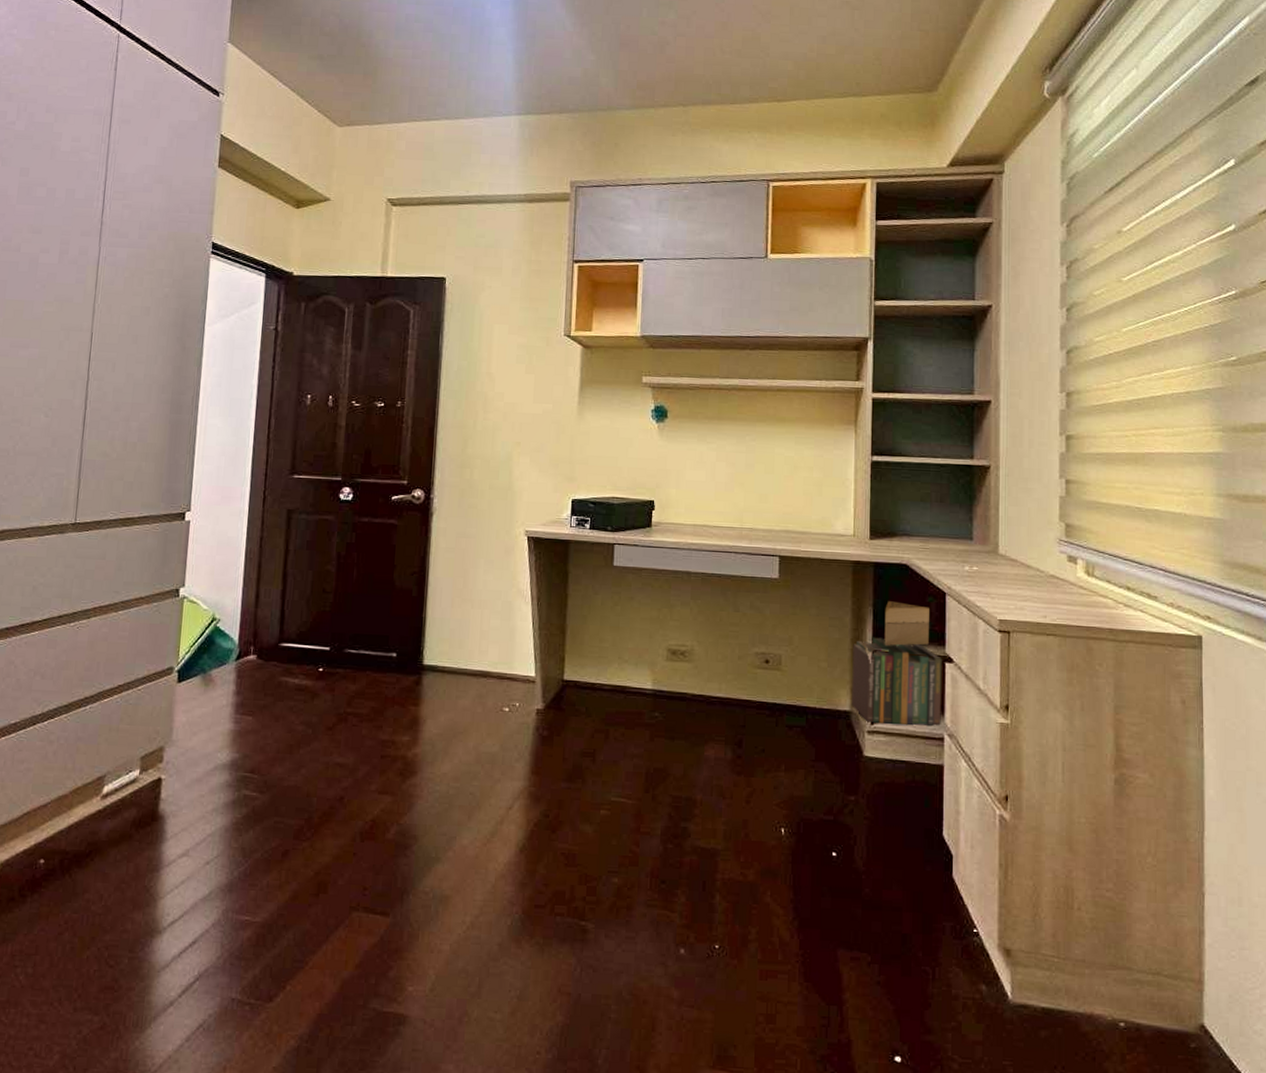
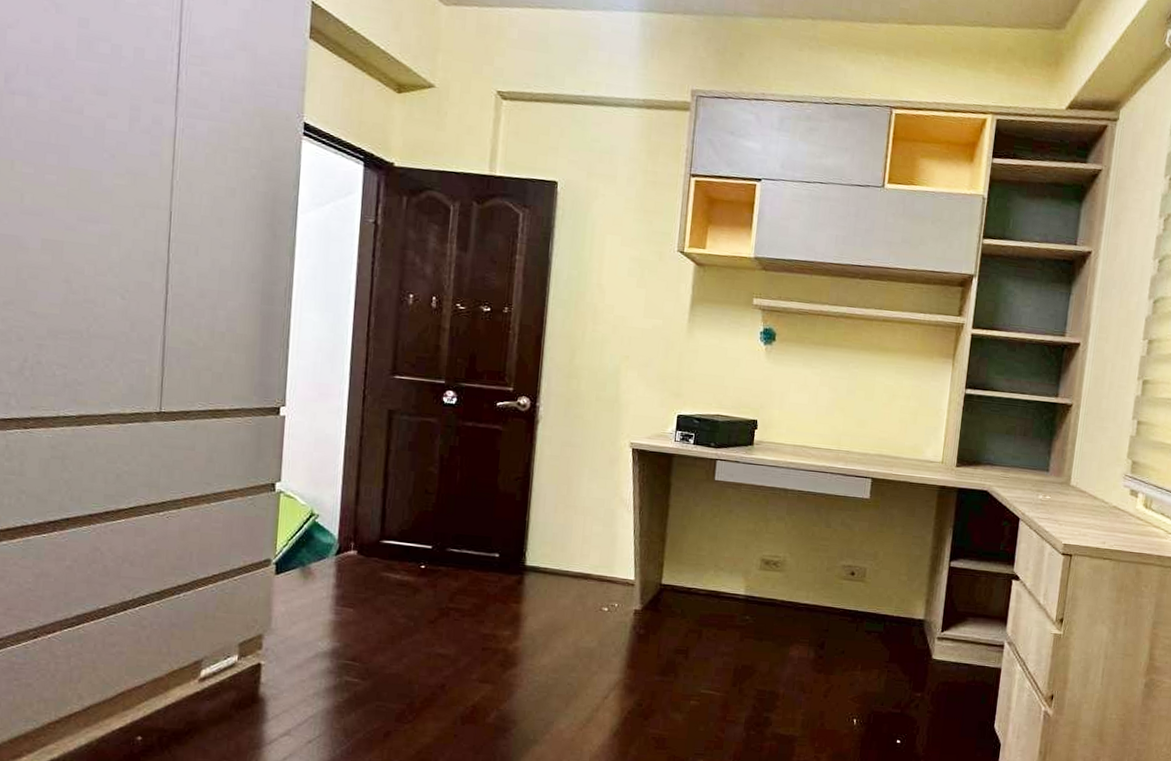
books: present [851,637,942,726] -> none [925,555,1010,635]
decorative box: present [884,601,929,646] -> none [960,523,1004,564]

